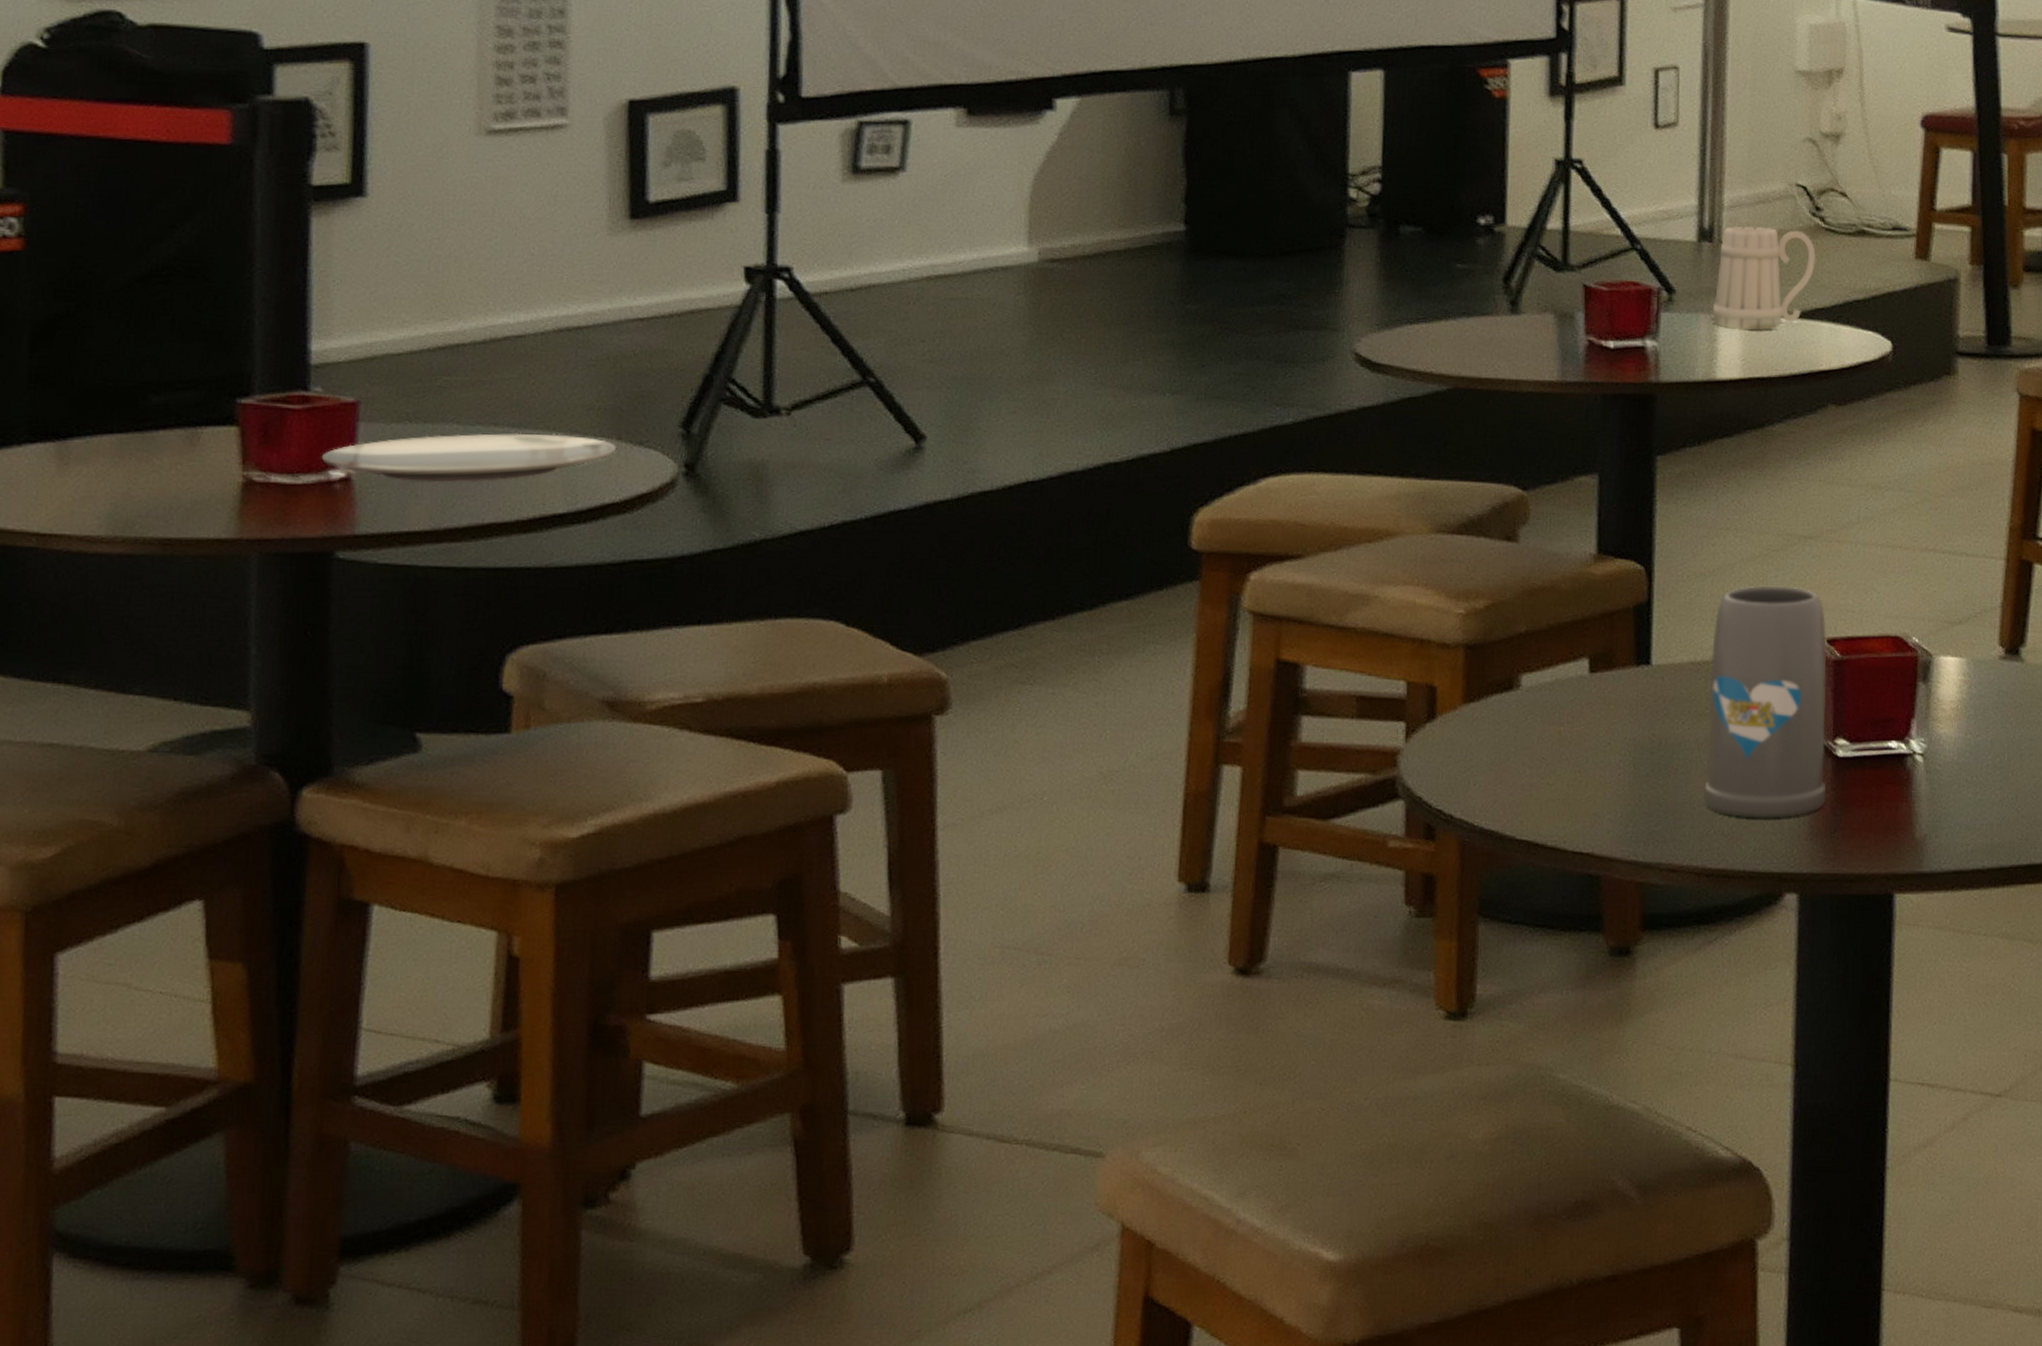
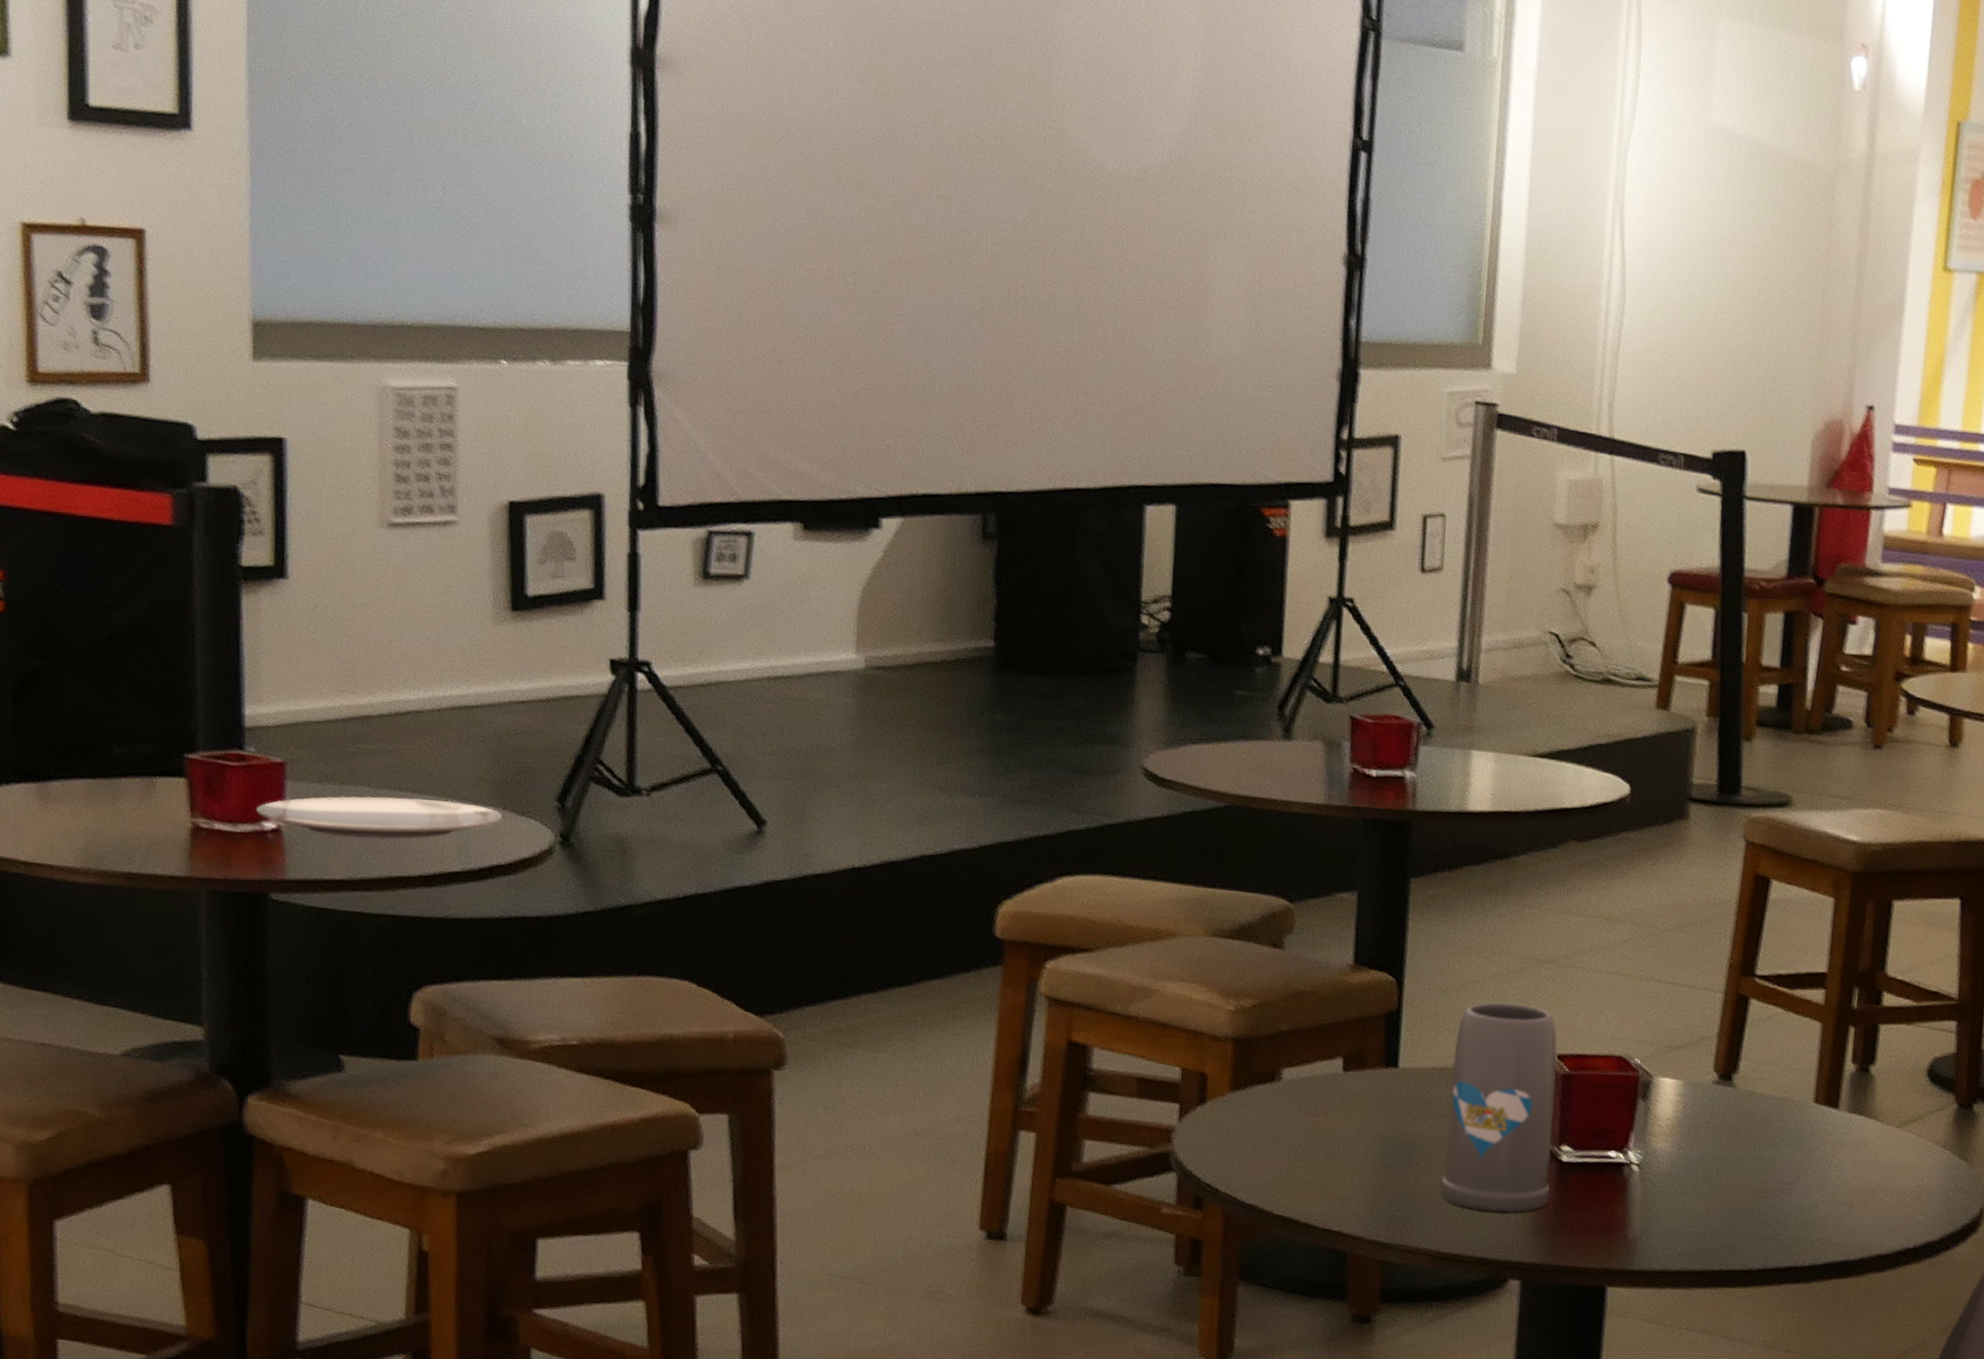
beer mug: present [1712,225,1817,331] -> none [1466,668,1565,768]

